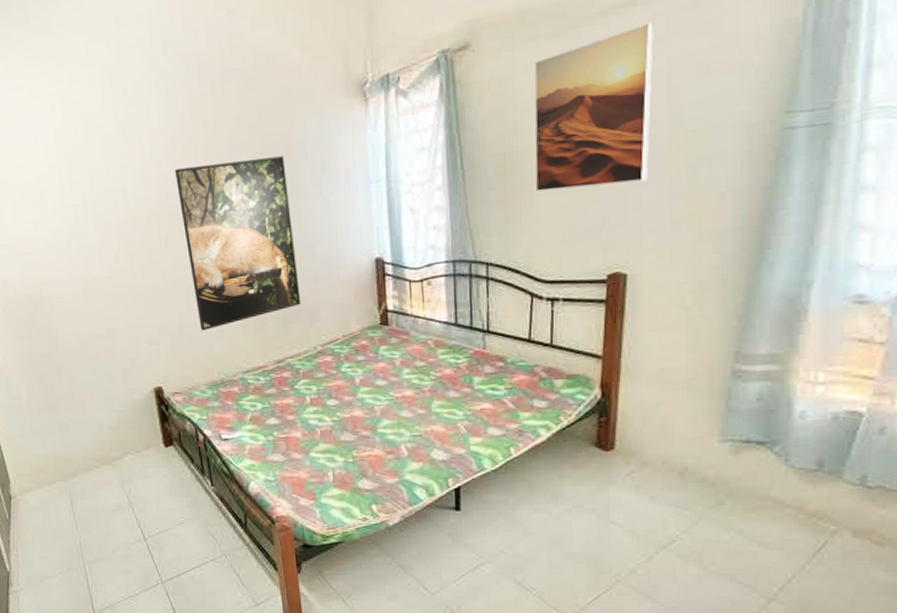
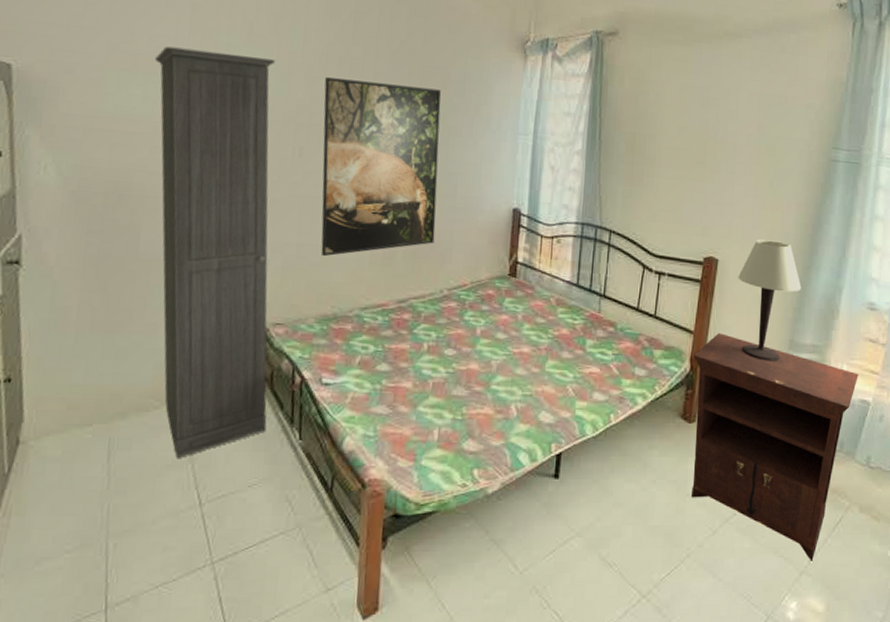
cabinet: none [36,164,184,504] -> present [154,46,276,458]
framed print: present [534,22,654,192] -> none [656,53,753,182]
nightstand: none [604,354,843,589] -> present [692,333,859,561]
table lamp: none [655,240,748,379] -> present [738,239,802,362]

